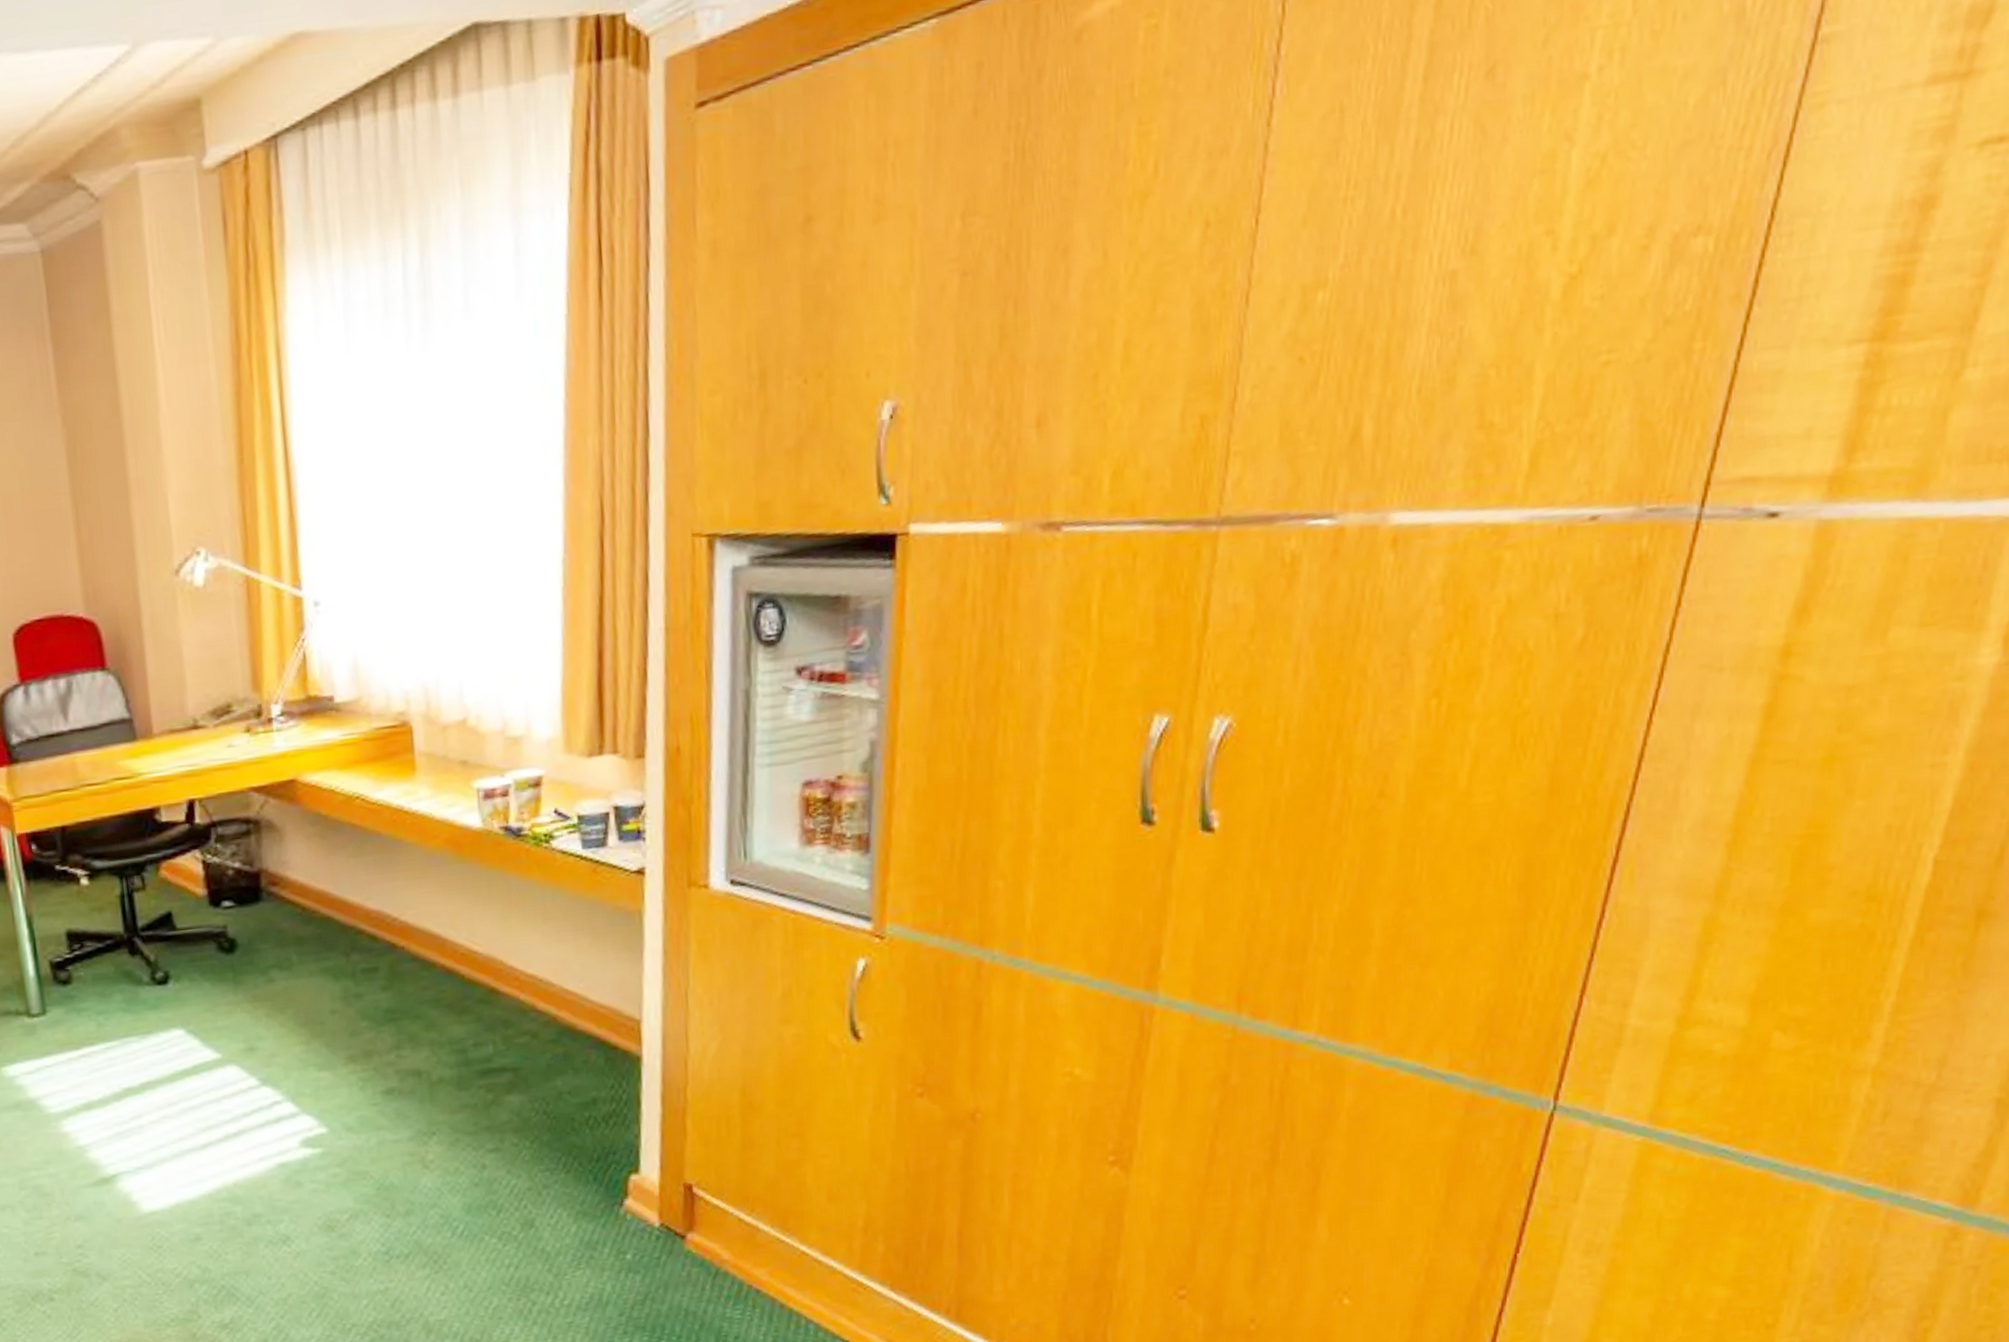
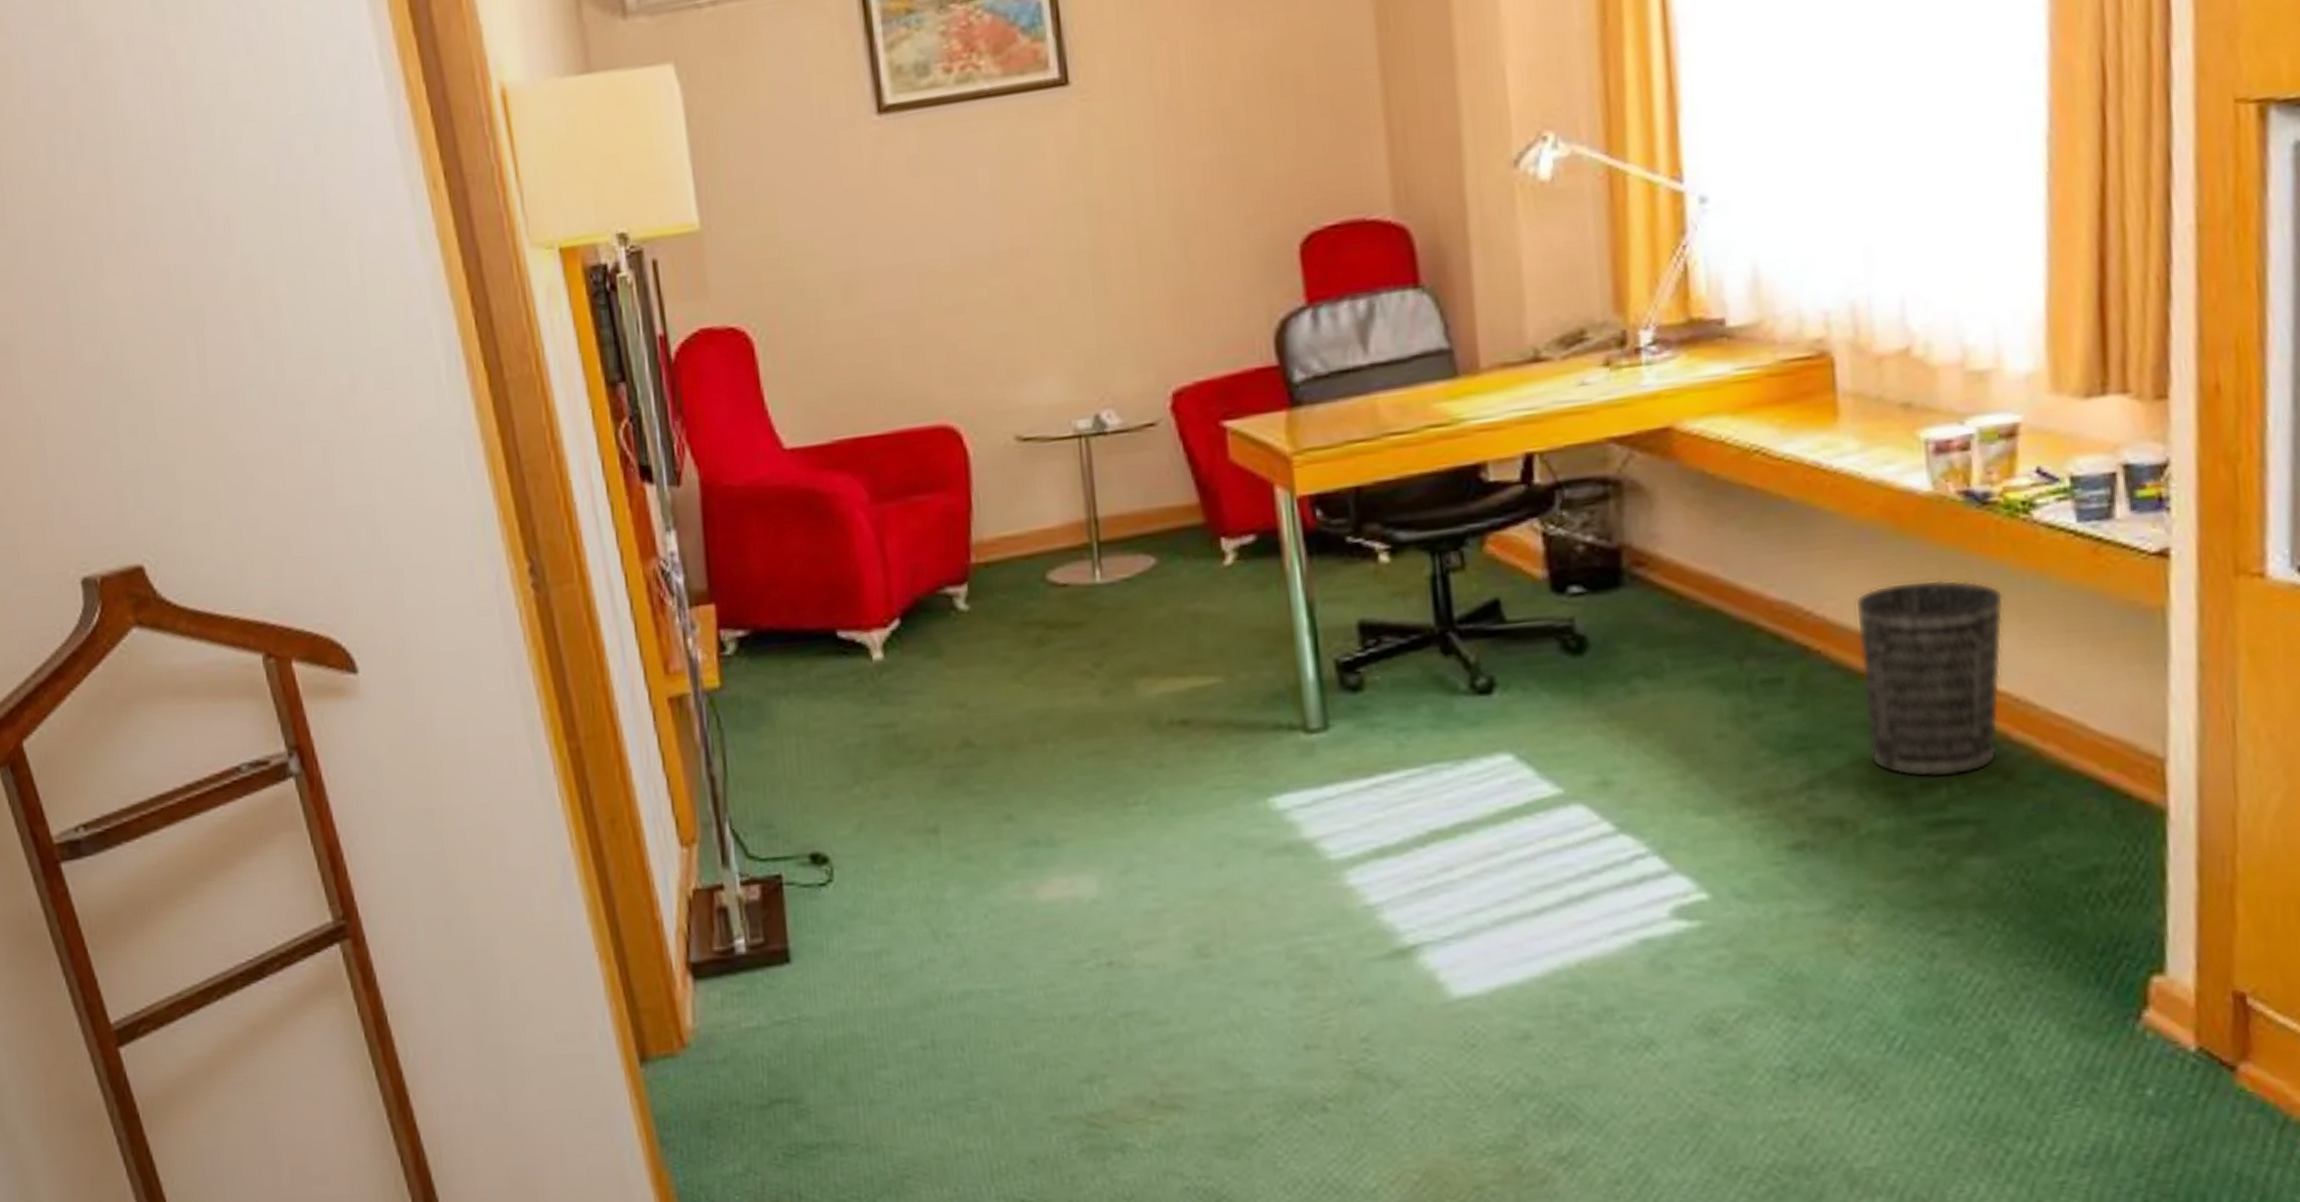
wastebasket: none [428,892,532,1039] -> present [1855,579,2004,778]

